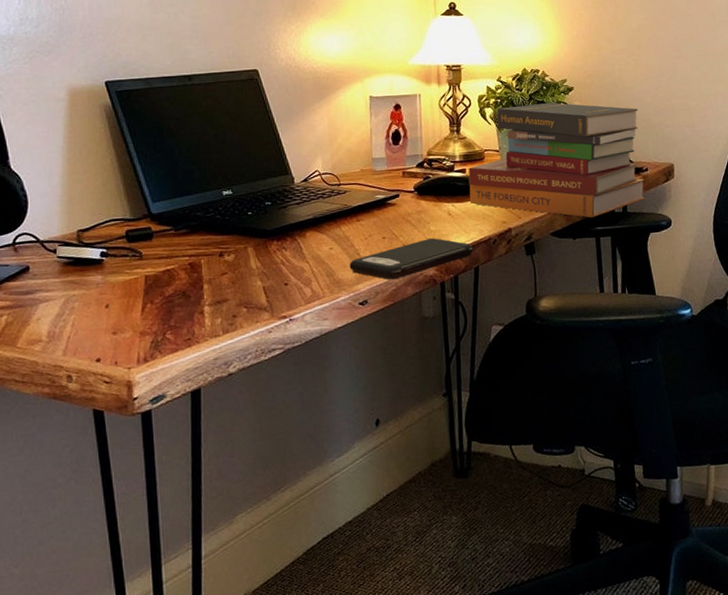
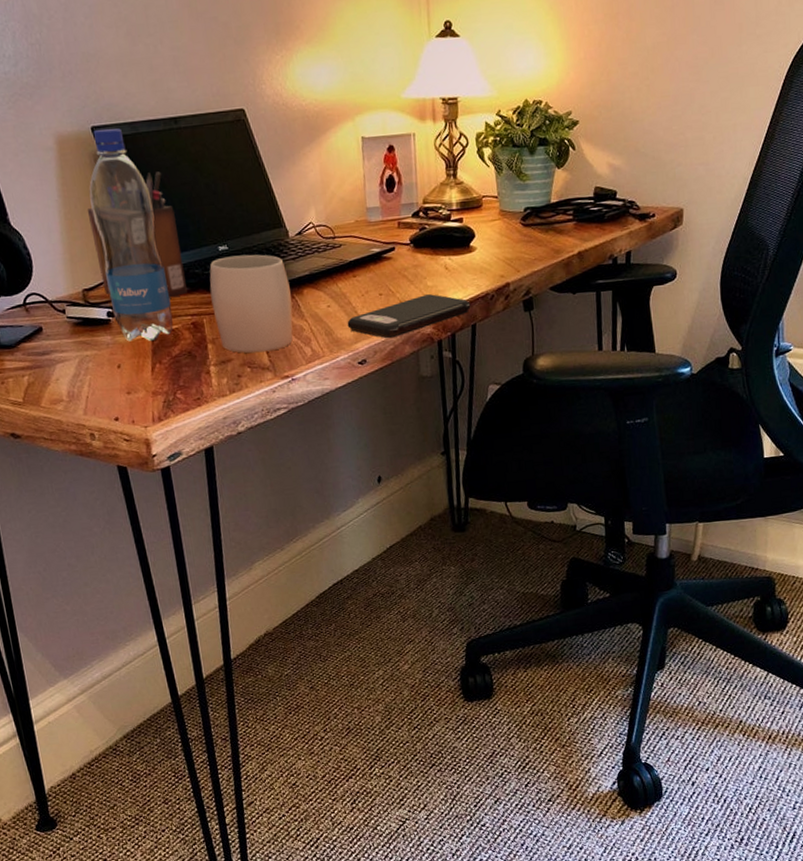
desk organizer: none [91,122,187,239] -> present [87,171,187,298]
bottle: none [96,83,170,282] -> present [89,128,174,342]
mug: none [210,199,294,294] -> present [209,254,294,354]
books: present [468,102,645,218] -> none [465,139,651,271]

